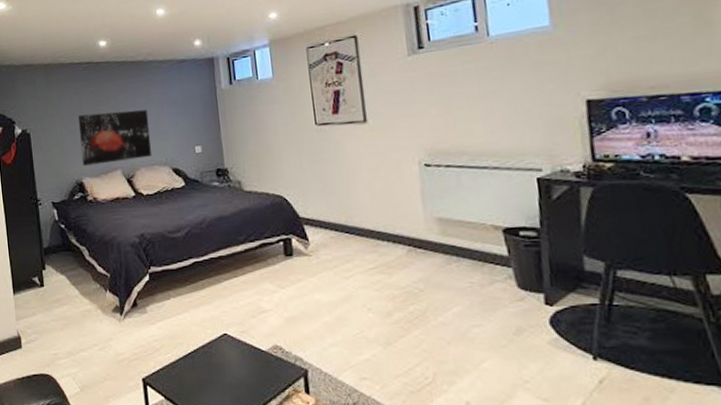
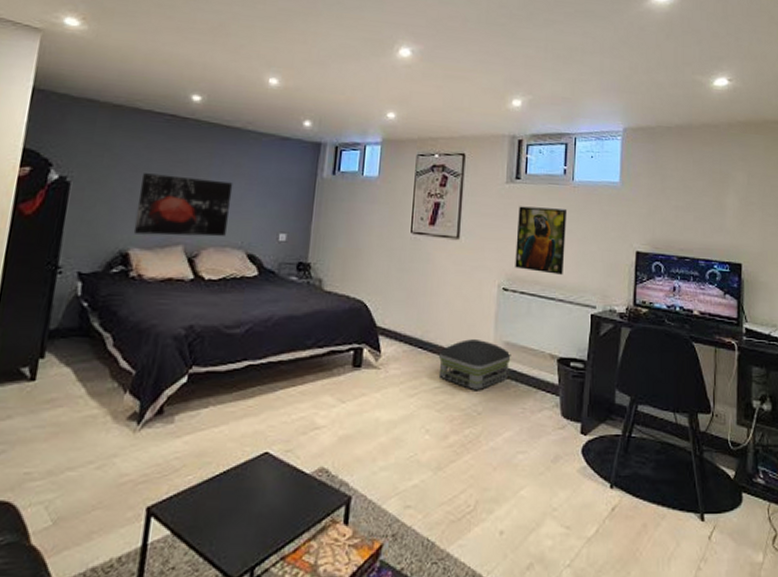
air purifier: none [366,219,447,269] -> present [438,339,511,391]
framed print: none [427,69,494,142] -> present [515,206,568,275]

